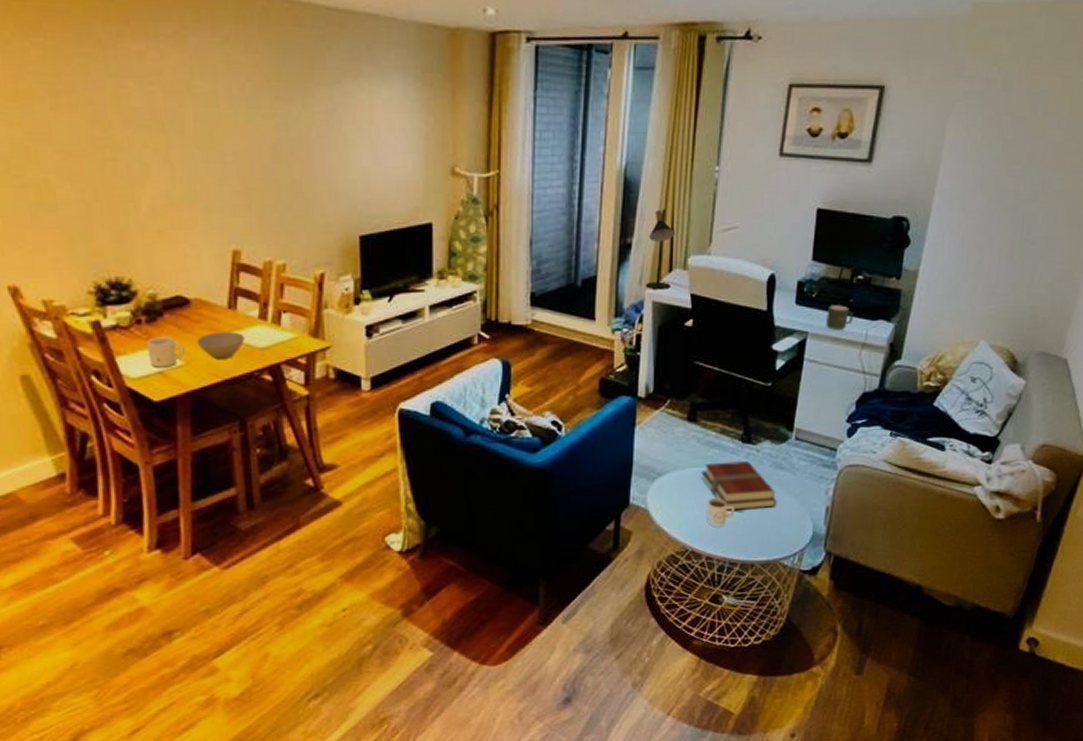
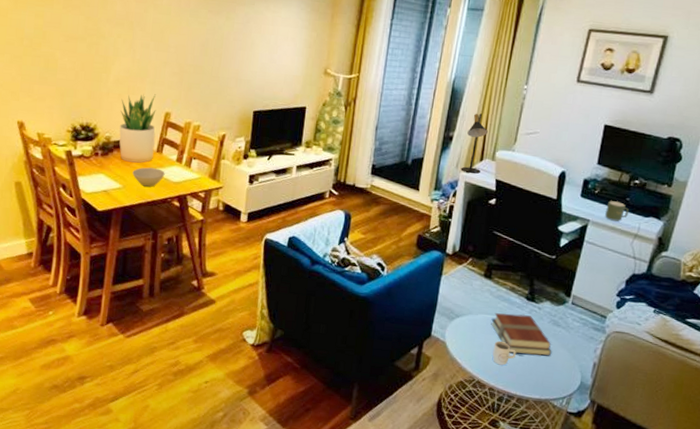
mug: present [146,337,184,368] -> none [99,166,123,188]
planter: none [163,226,224,327] -> present [119,94,156,163]

